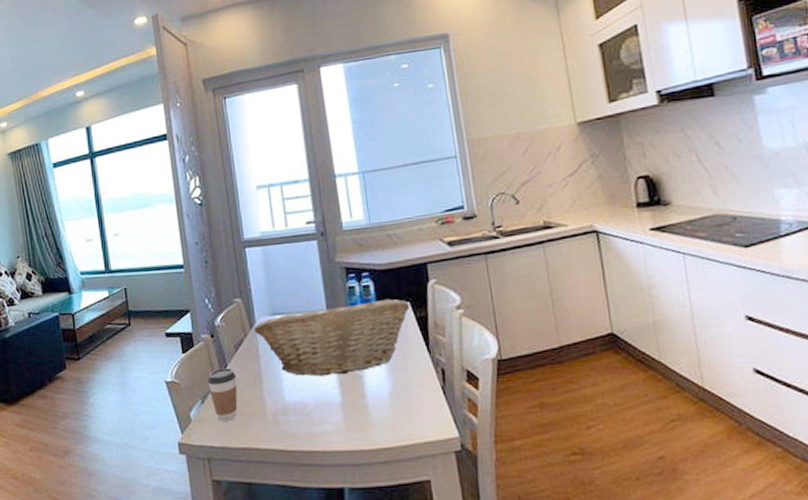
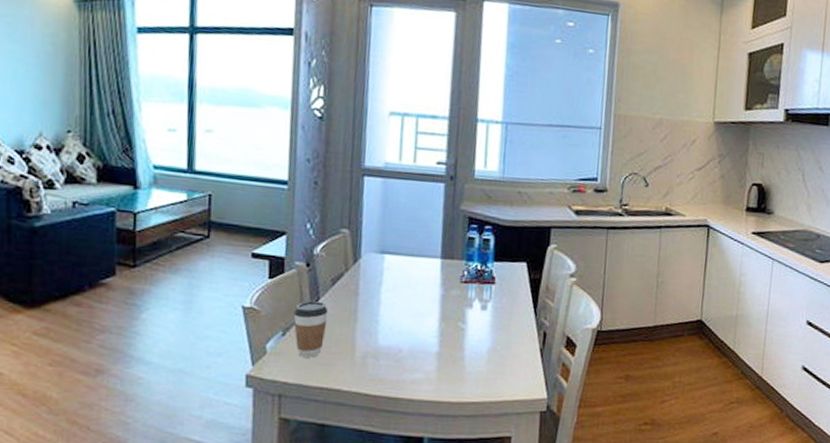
fruit basket: present [254,299,410,377] -> none [357,250,526,326]

